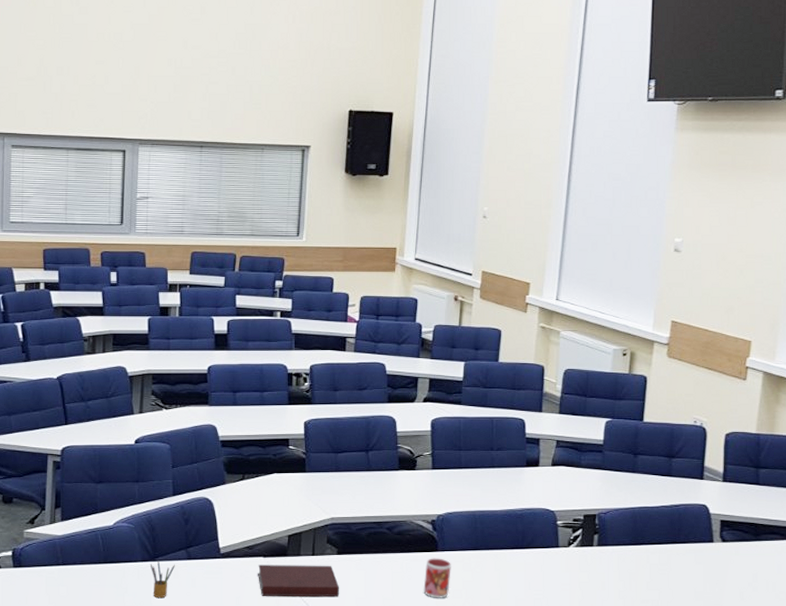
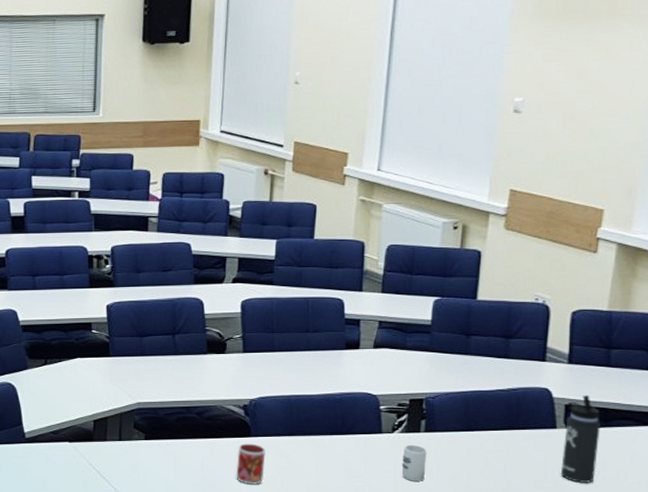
notebook: present [258,565,340,596] -> none [64,449,149,482]
cup: none [576,559,599,594] -> present [401,445,427,481]
thermos bottle: none [718,511,751,594] -> present [561,396,600,483]

